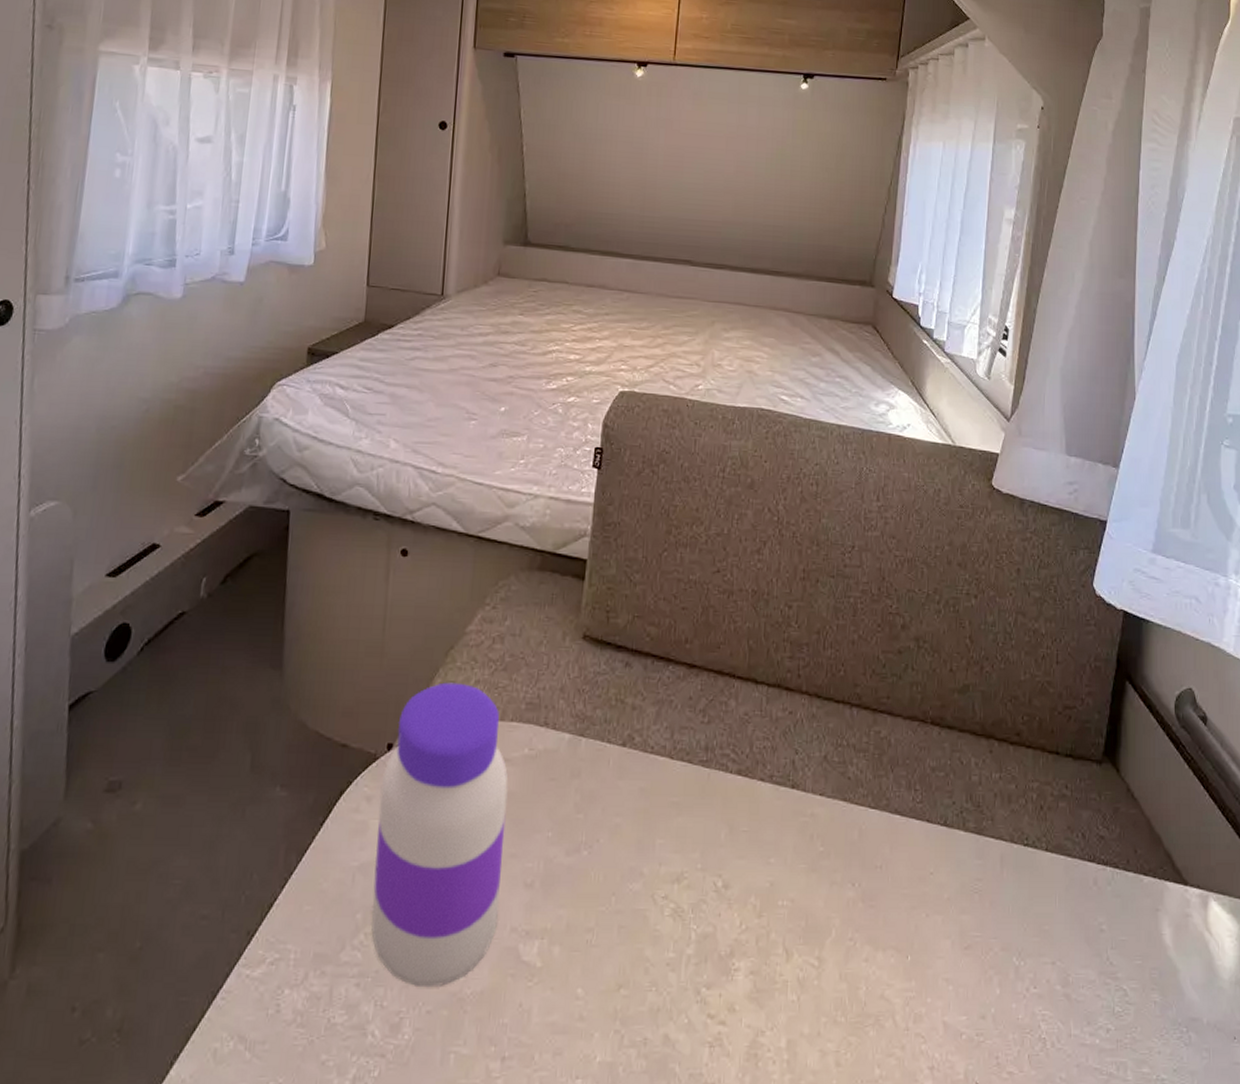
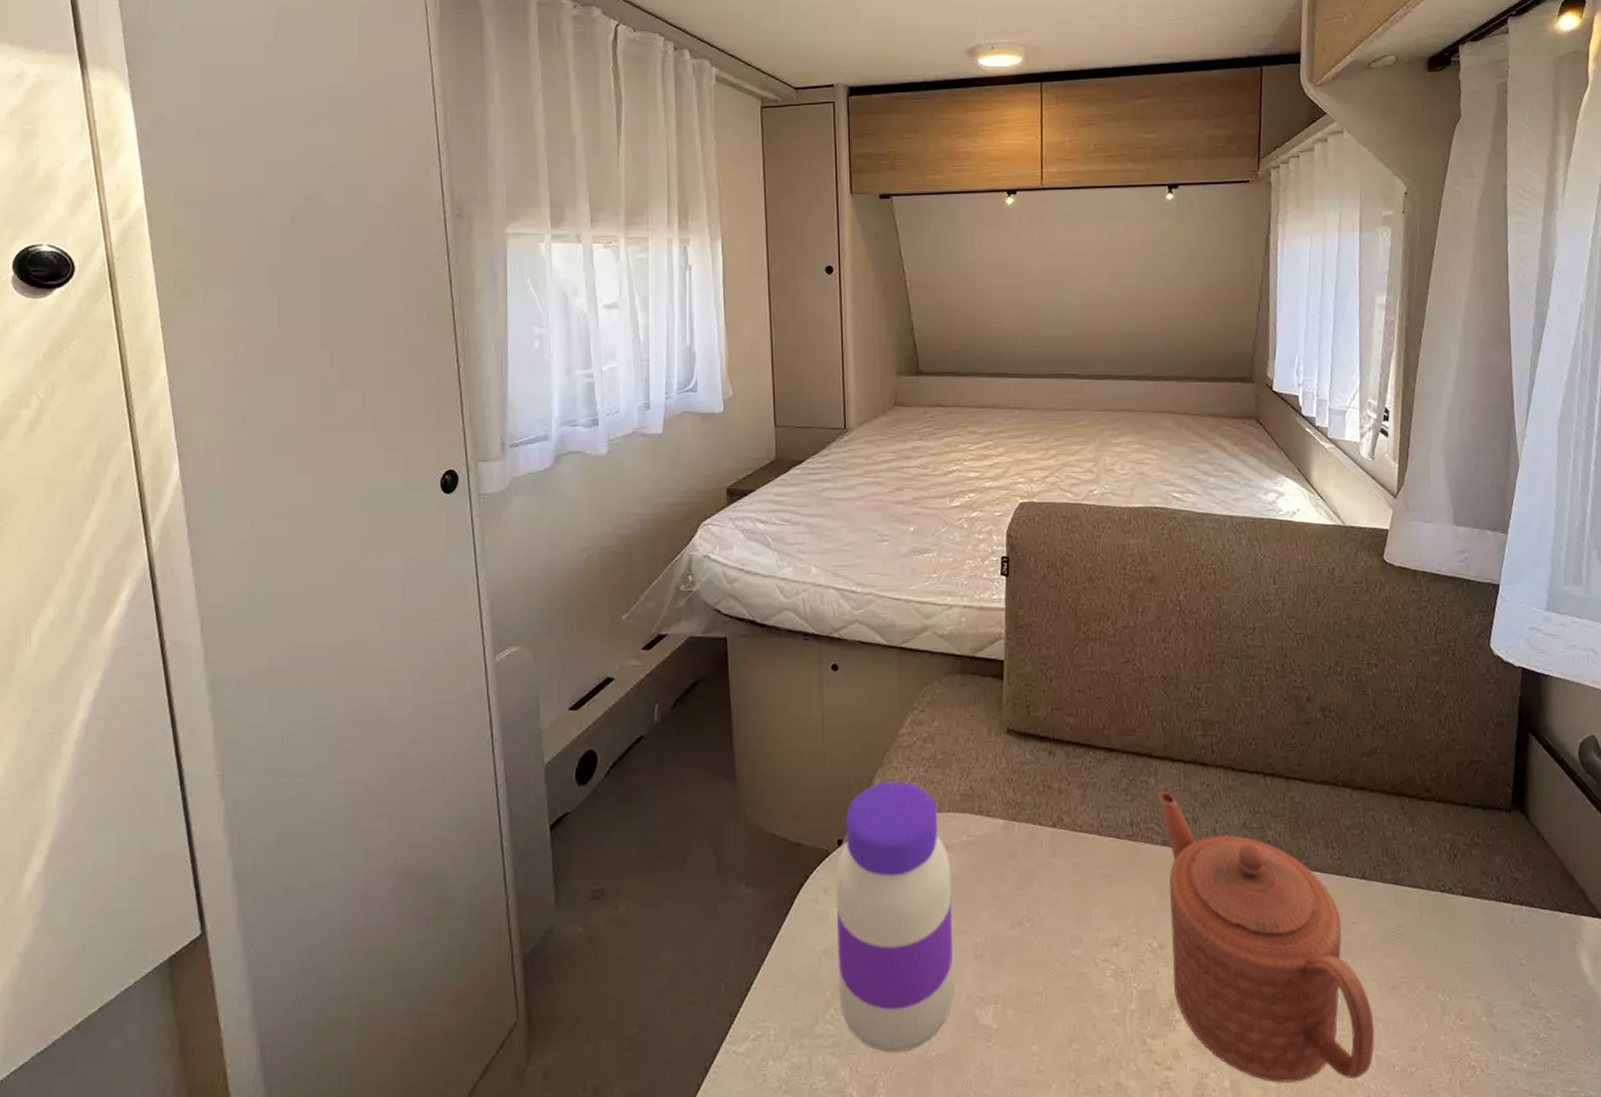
teapot: none [735,716,944,1047] -> present [1158,792,1375,1083]

